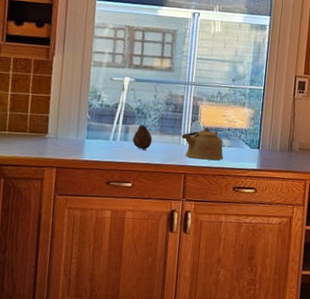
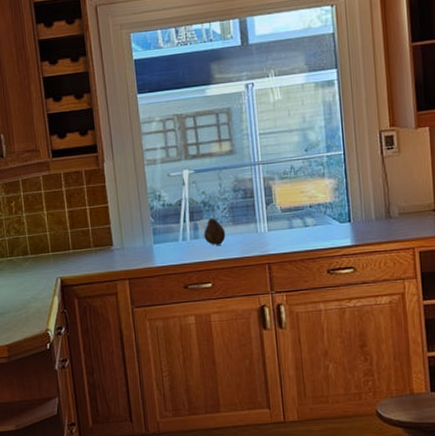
kettle: present [181,127,224,160] -> none [257,208,311,246]

